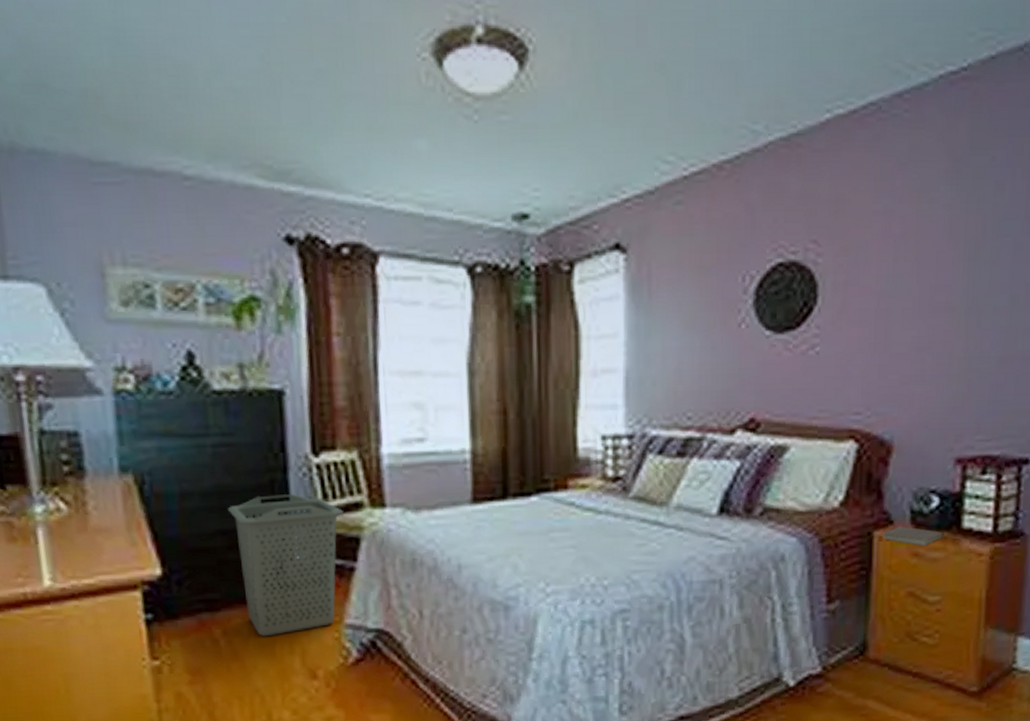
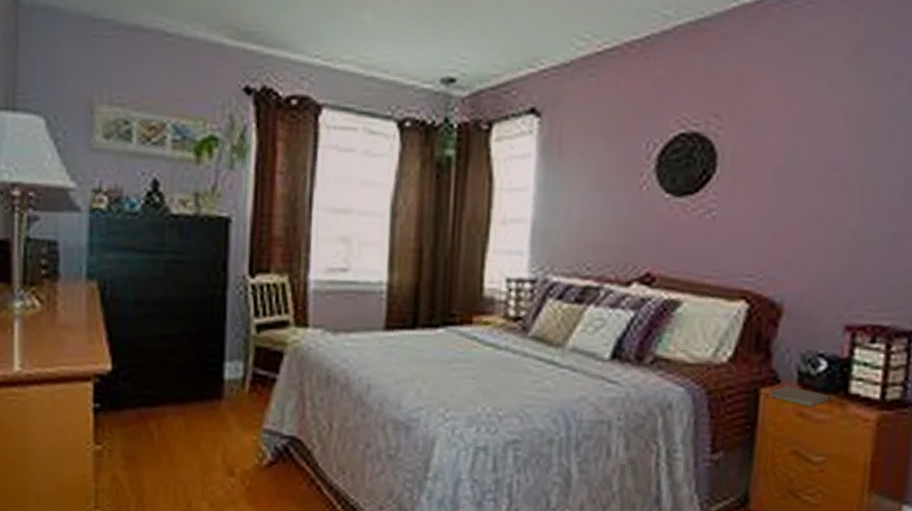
laundry basket: present [227,494,343,637] -> none [172,308,271,434]

